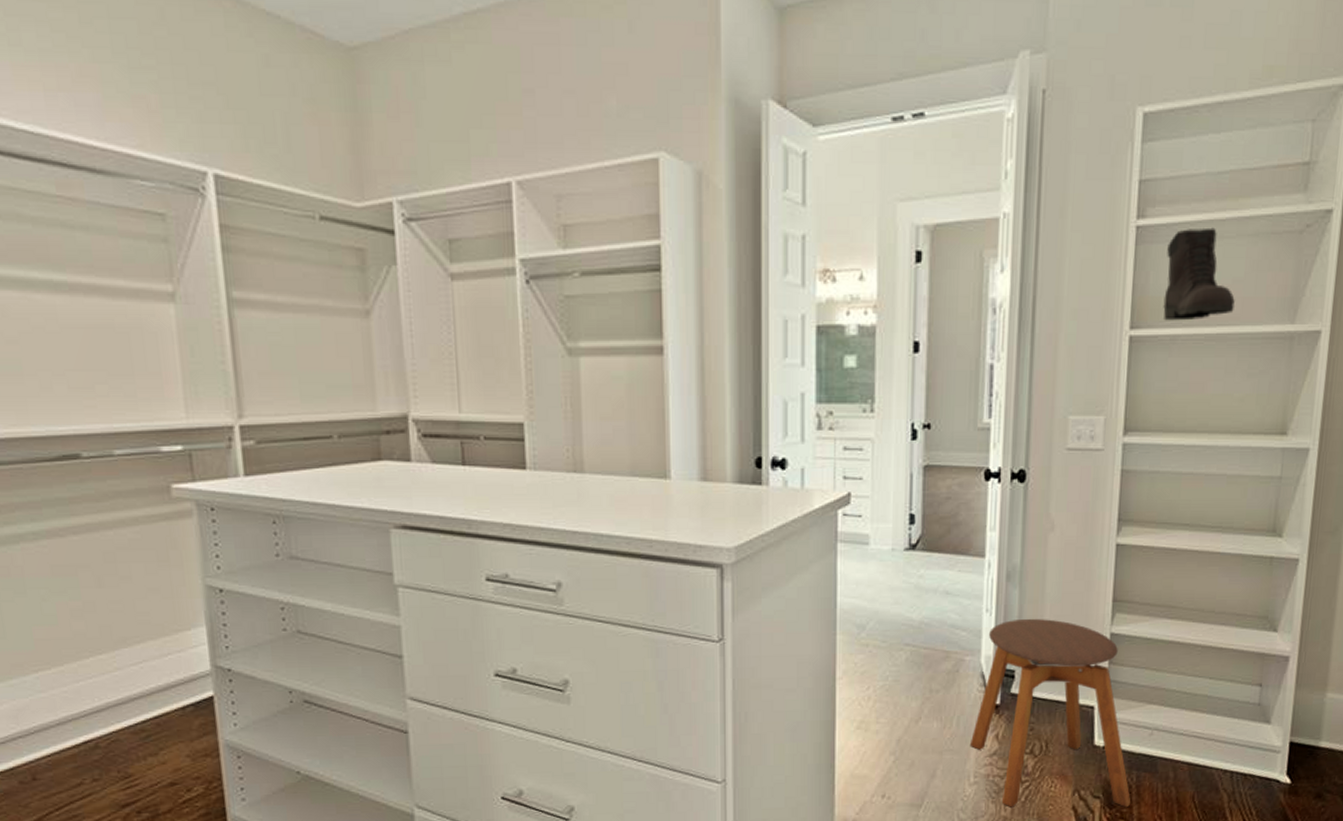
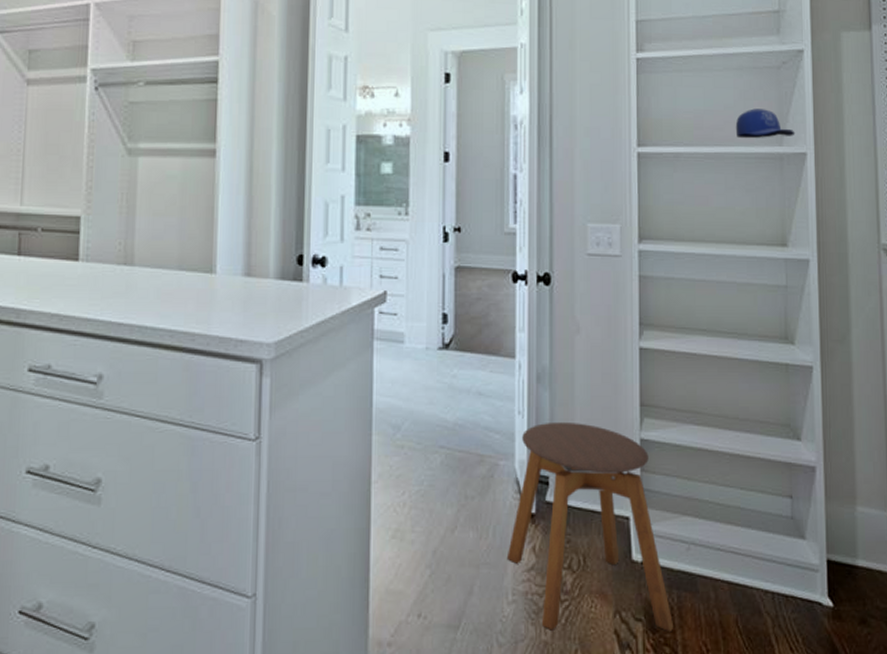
boot: present [1163,227,1235,321] -> none [665,61,728,141]
baseball cap: none [1243,281,1311,317] -> present [735,108,795,139]

